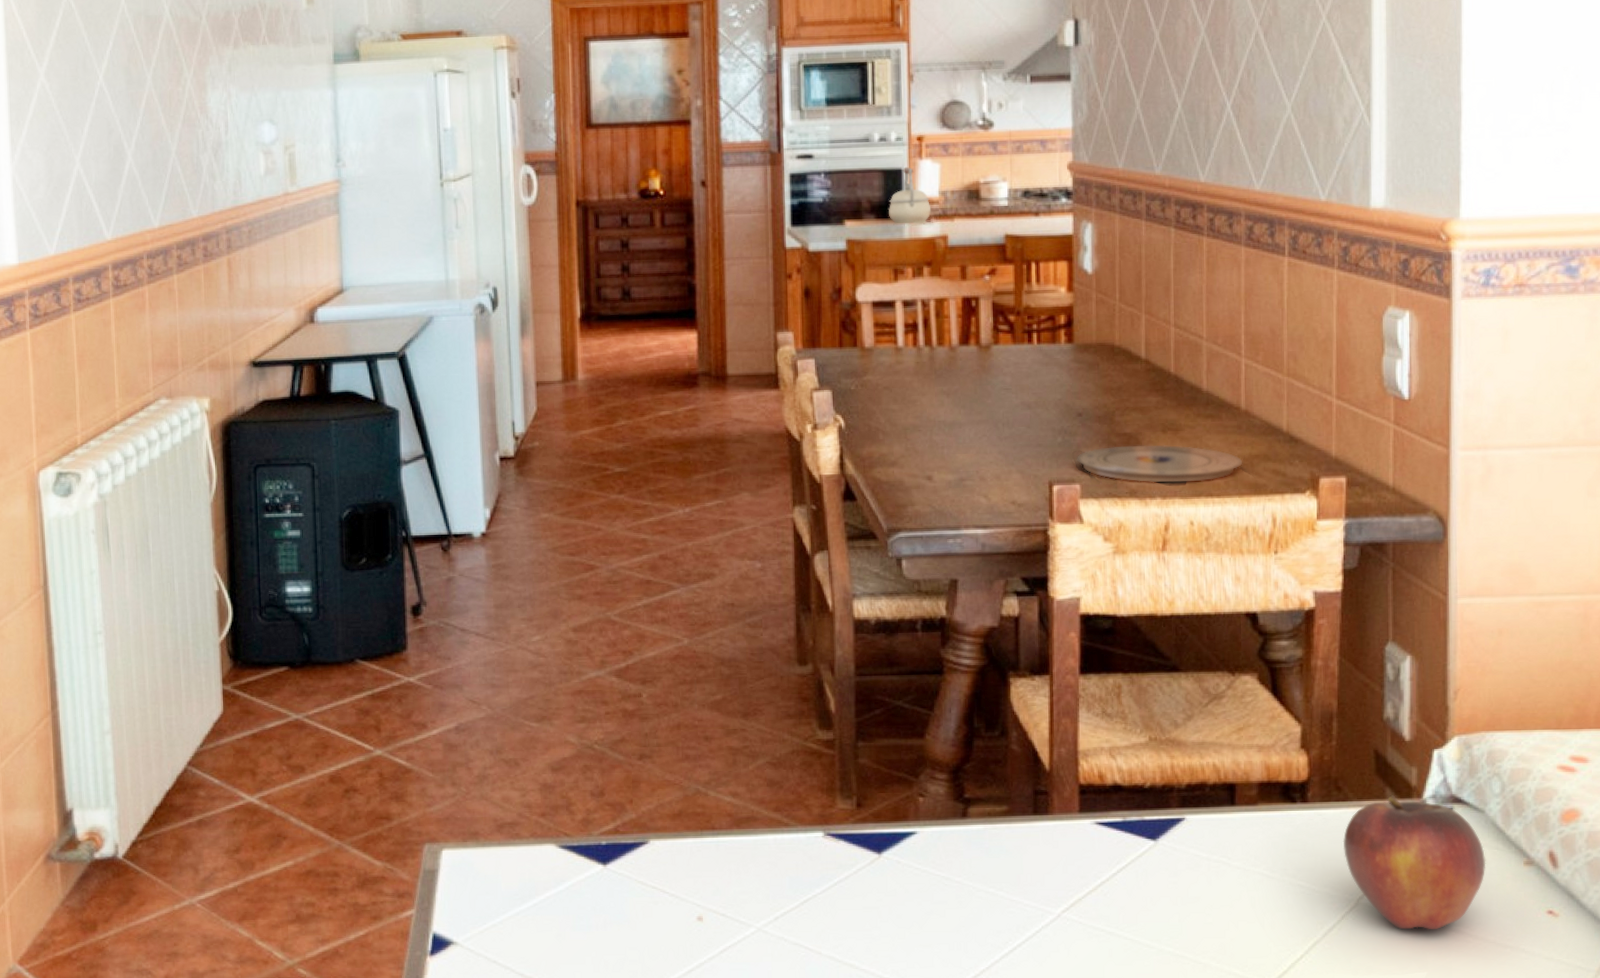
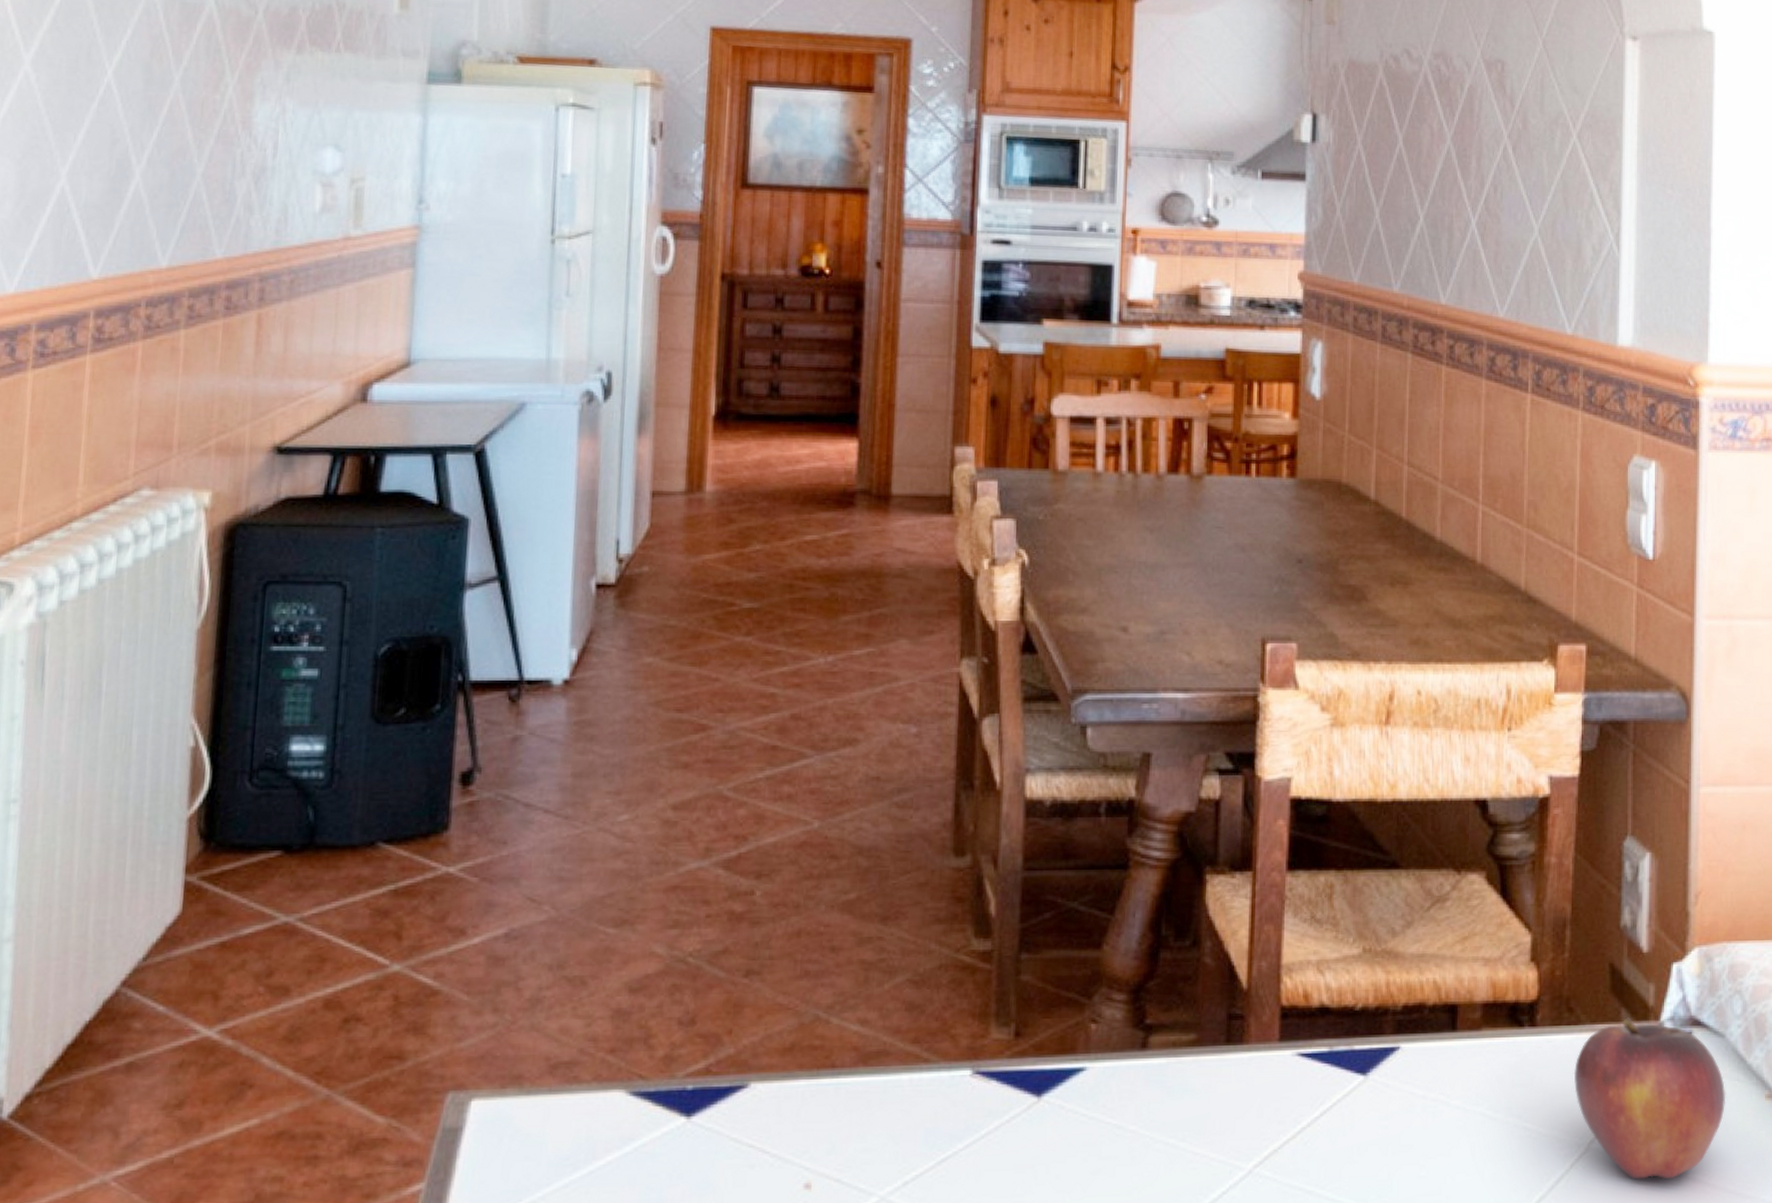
kettle: present [888,166,932,226] -> none [1094,262,1144,331]
plate: present [1077,444,1243,483] -> none [1294,599,1477,645]

